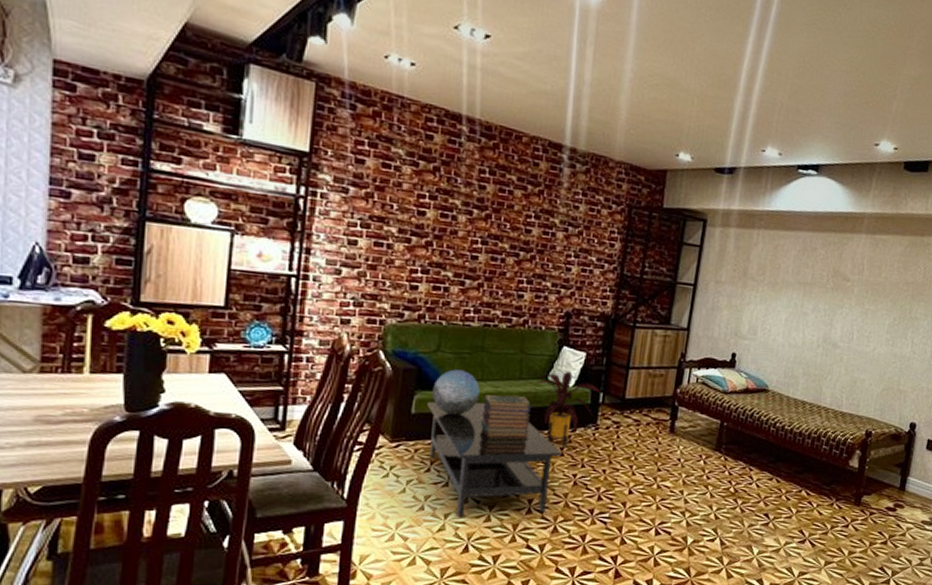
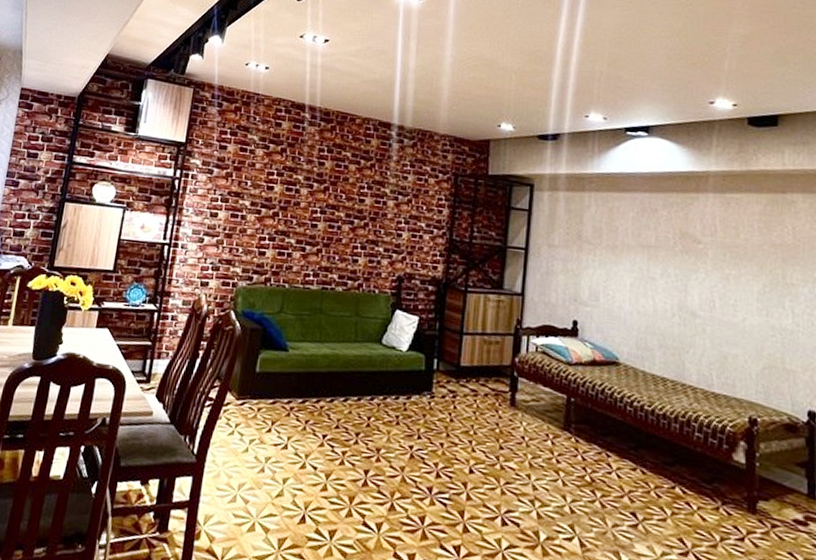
coffee table: present [427,401,562,518] -> none [270,361,397,486]
decorative globe: present [432,369,480,415] -> none [274,330,318,376]
book stack: present [481,394,531,438] -> none [318,356,366,402]
house plant: present [533,371,602,448] -> none [368,335,436,416]

